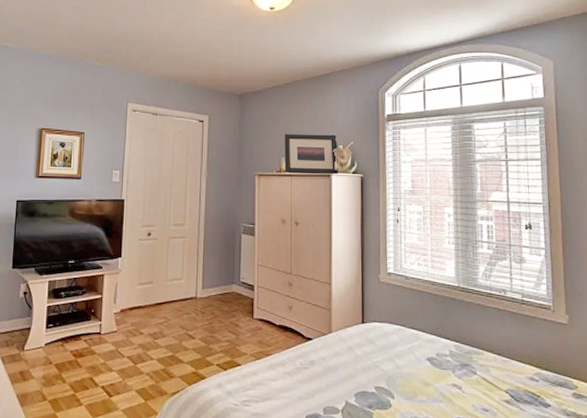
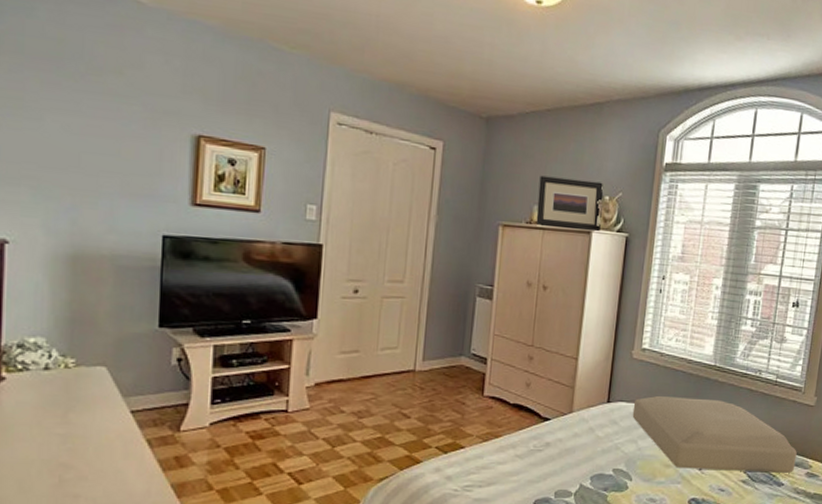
cushion: none [386,315,559,393] -> present [632,395,797,473]

